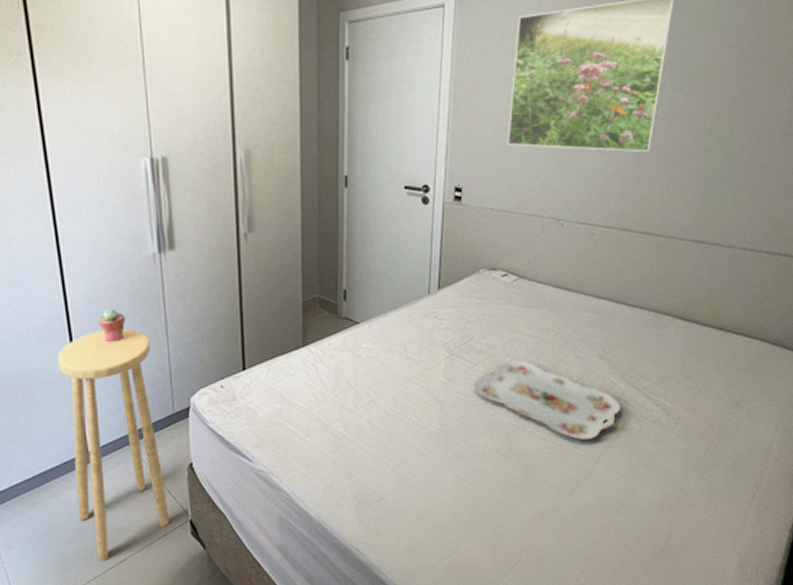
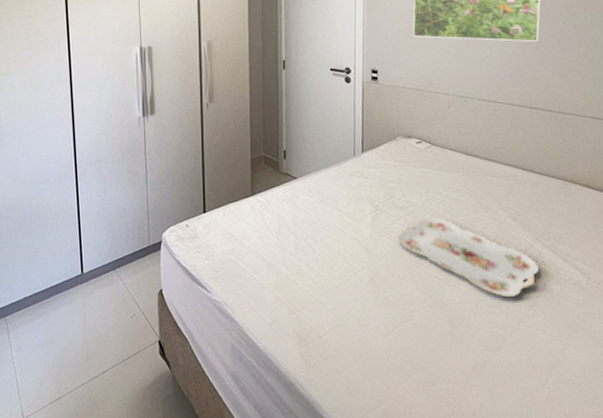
stool: present [57,328,169,562] -> none [66,174,142,371]
potted succulent: present [99,309,126,343] -> none [97,158,117,185]

